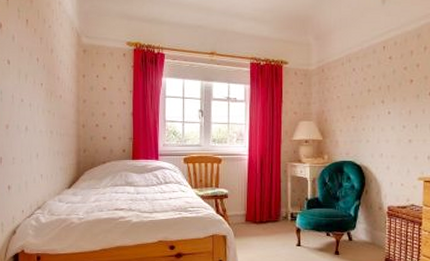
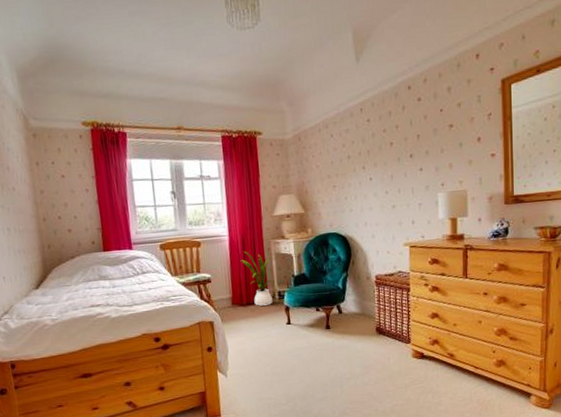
house plant: none [257,171,288,225] -> present [240,251,274,306]

